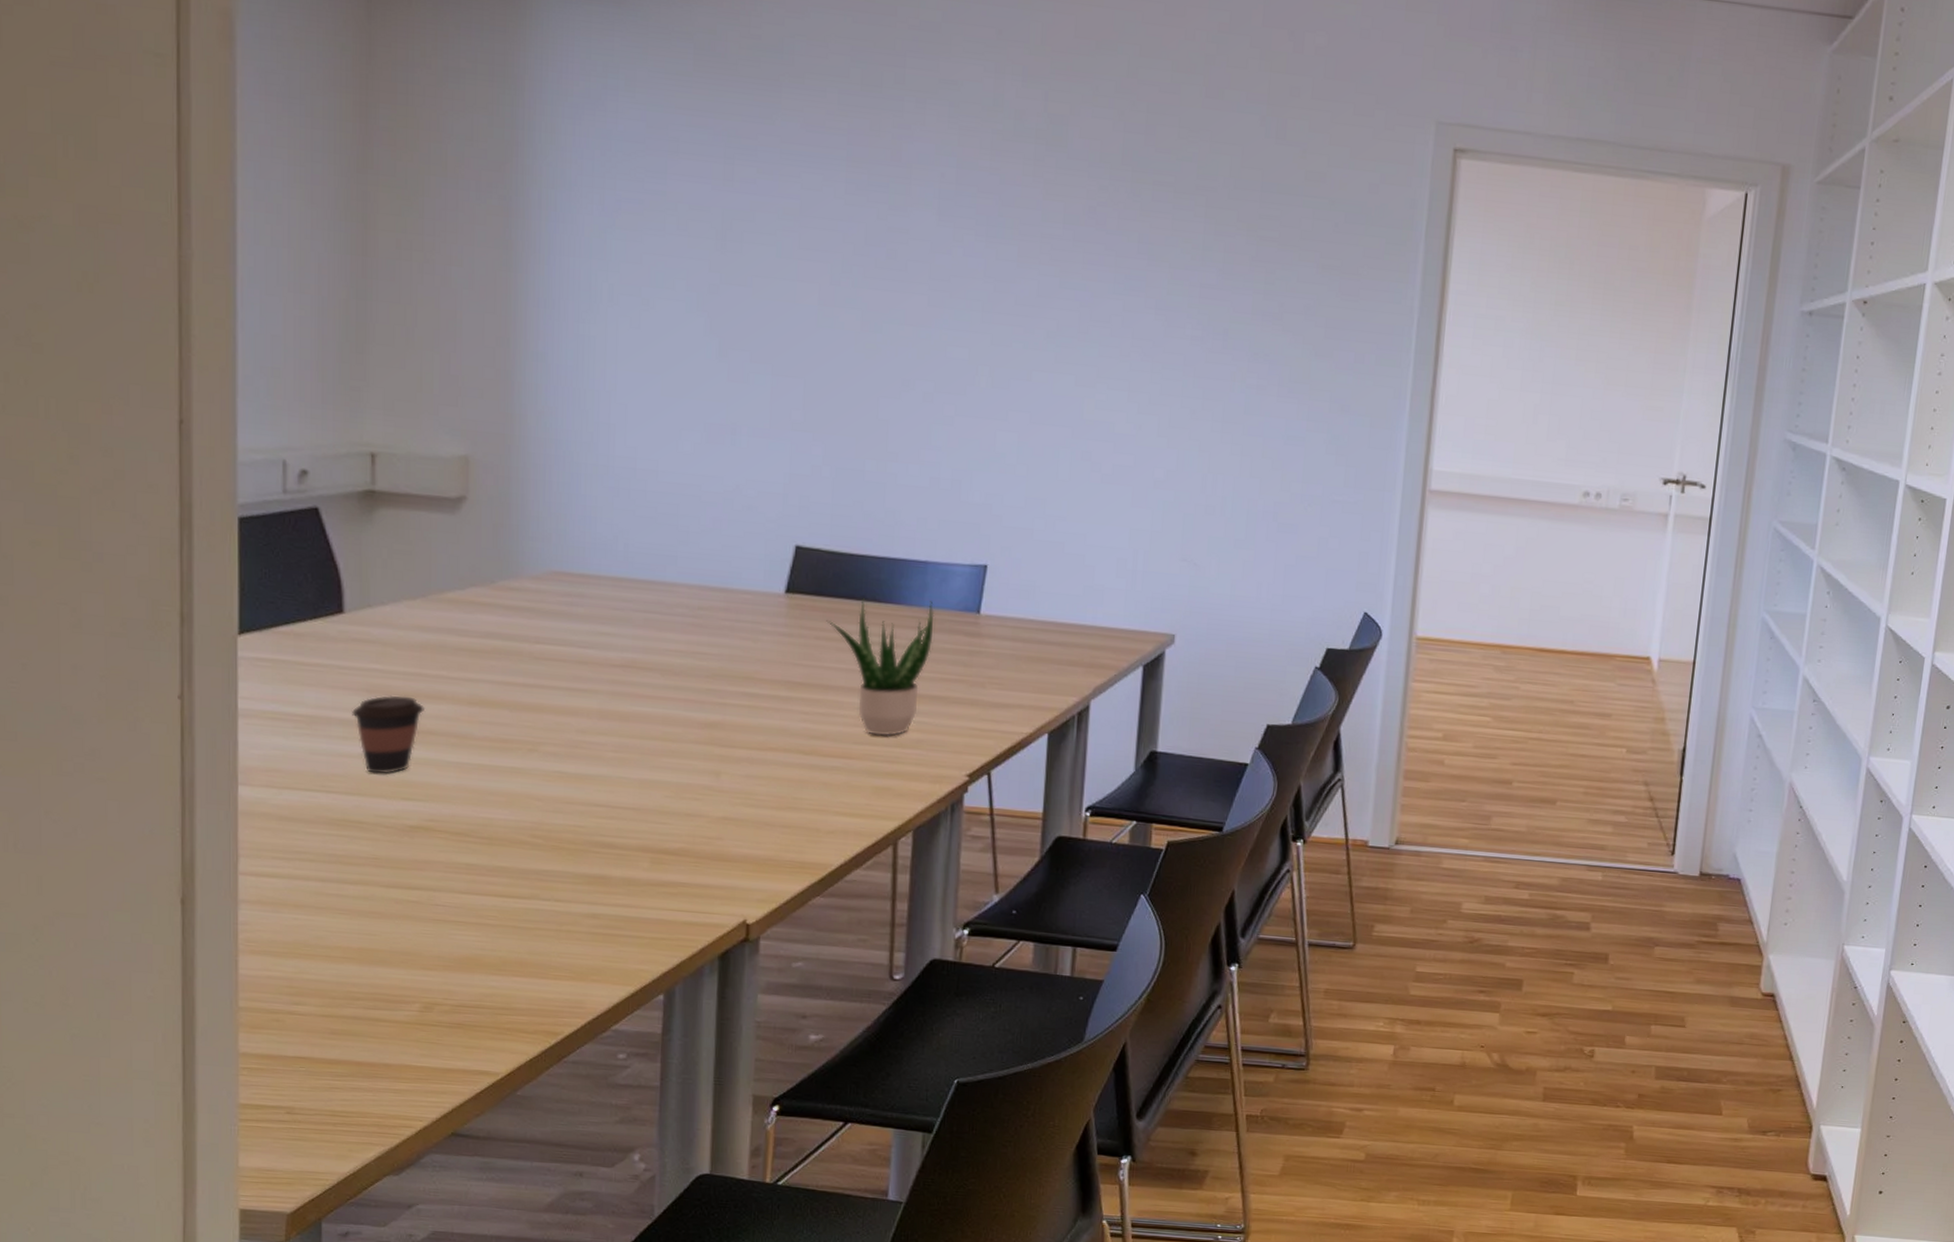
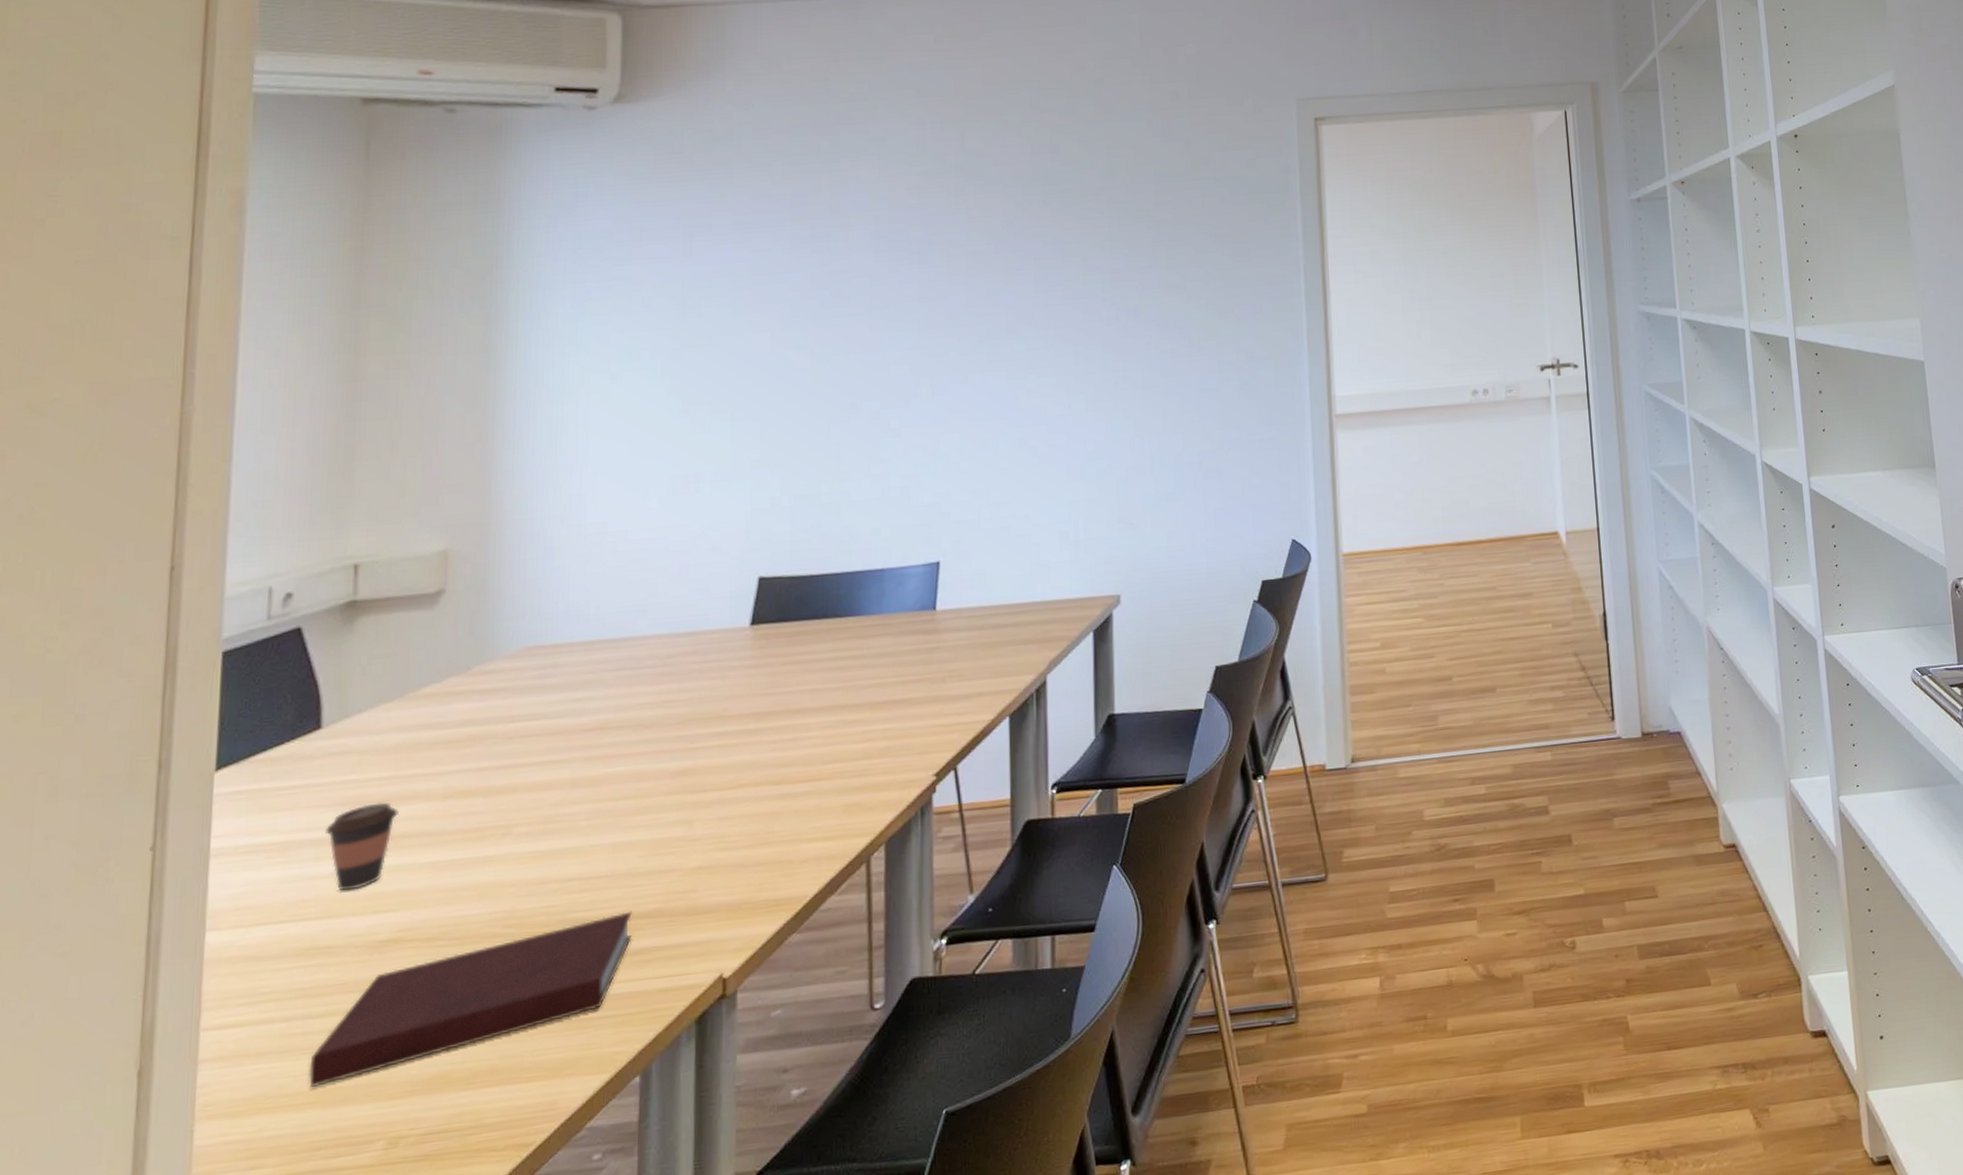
notebook: none [345,845,659,946] -> present [309,911,633,1088]
potted plant: present [826,598,934,736] -> none [791,606,893,752]

